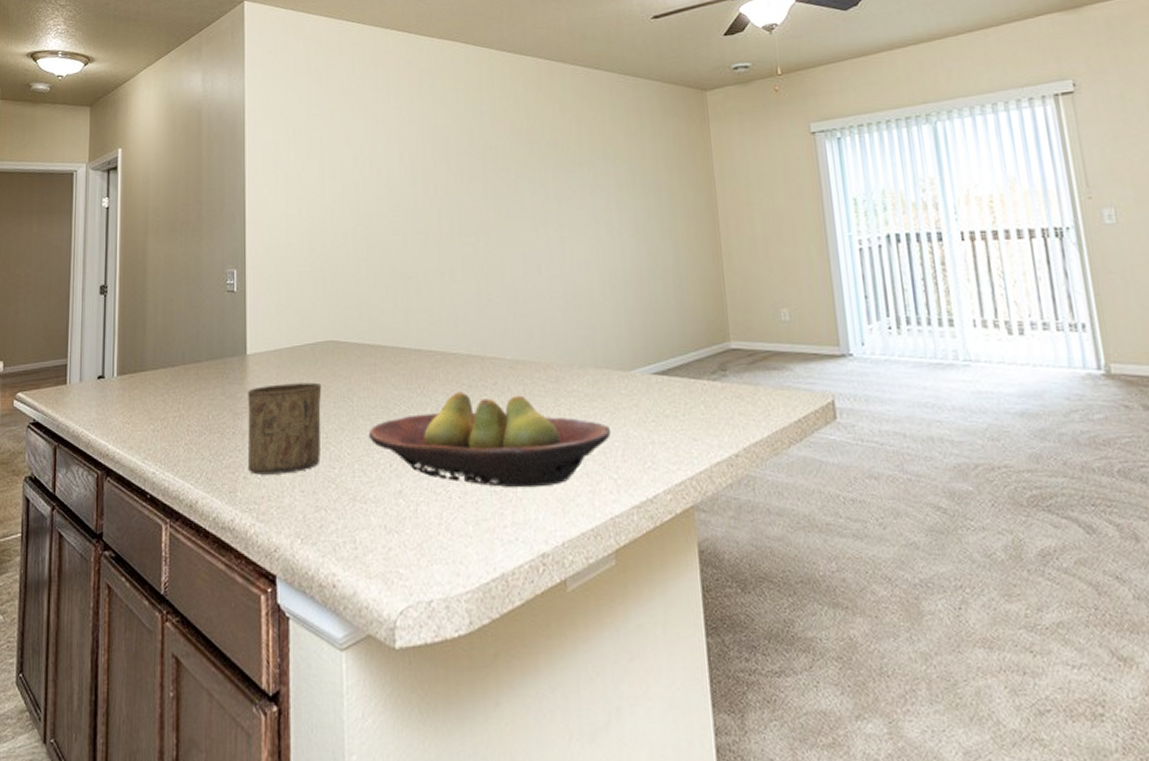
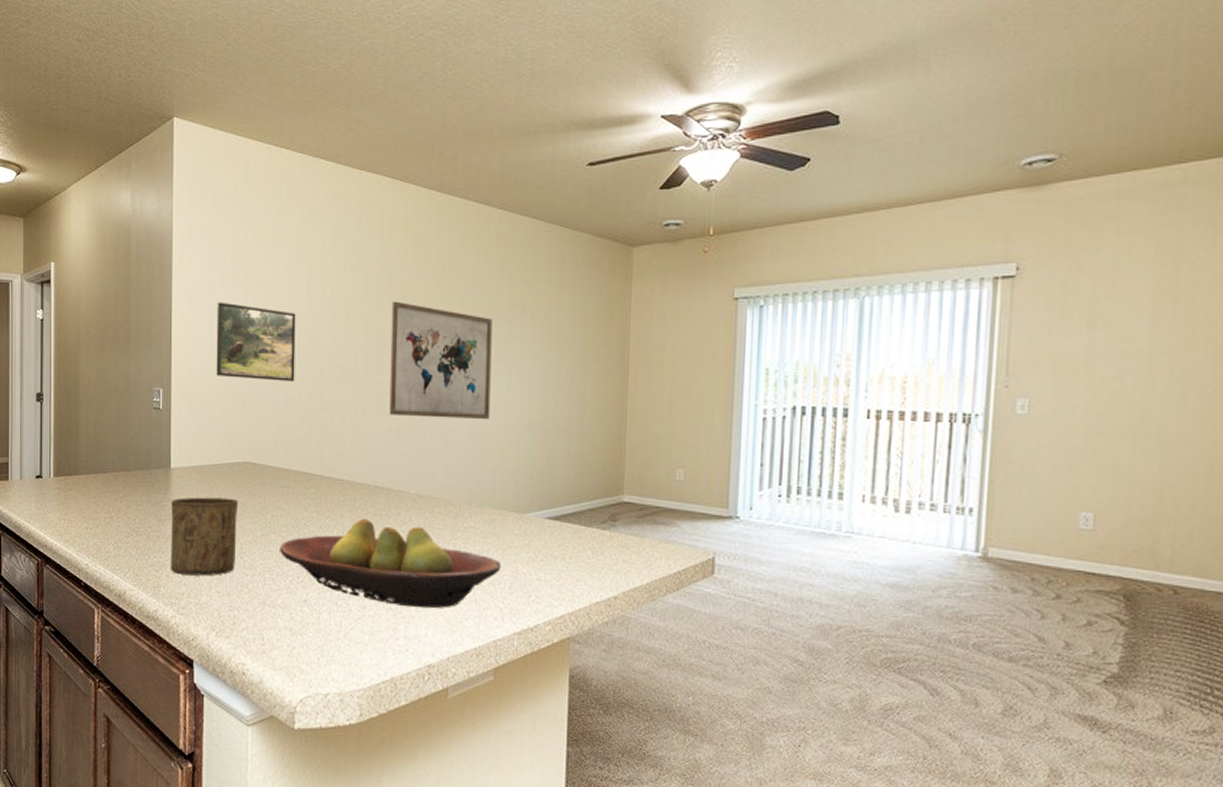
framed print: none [292,175,377,253] -> present [216,302,296,381]
wall art: none [472,161,582,278] -> present [389,301,492,420]

